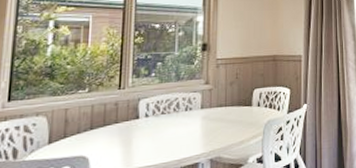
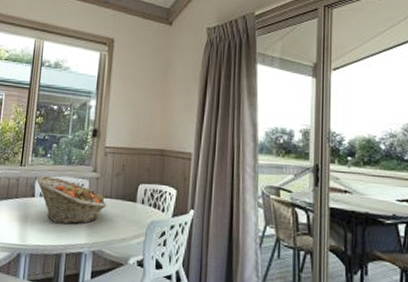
fruit basket: none [140,95,222,141] -> present [36,176,107,225]

